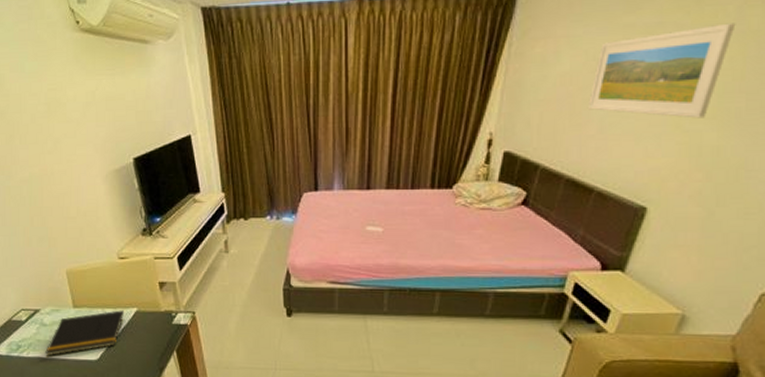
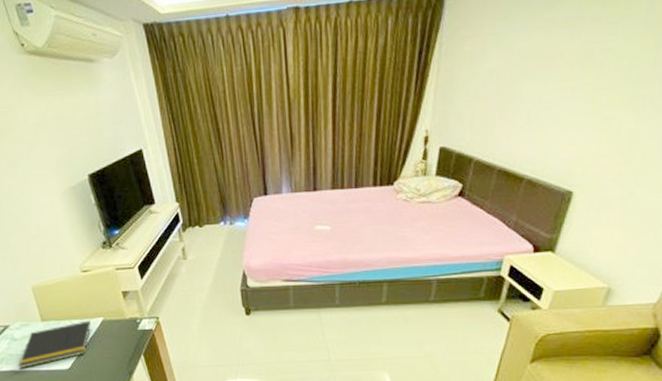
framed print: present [588,23,736,119] -> none [516,13,648,106]

